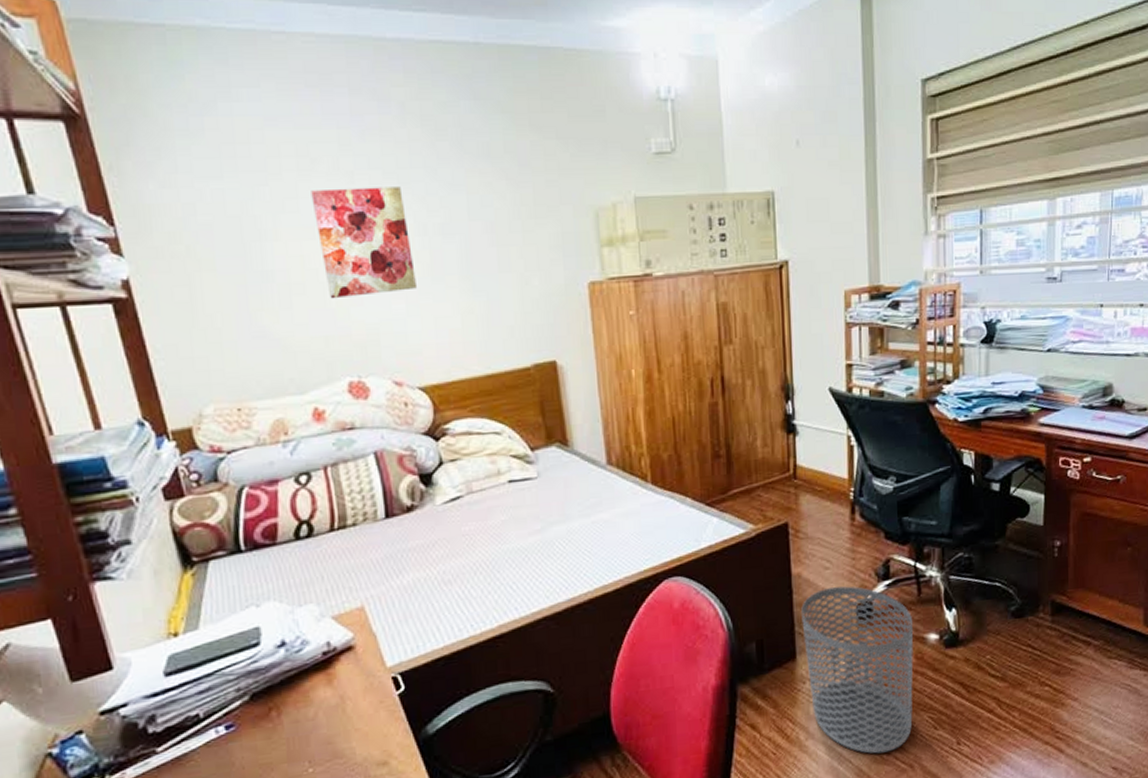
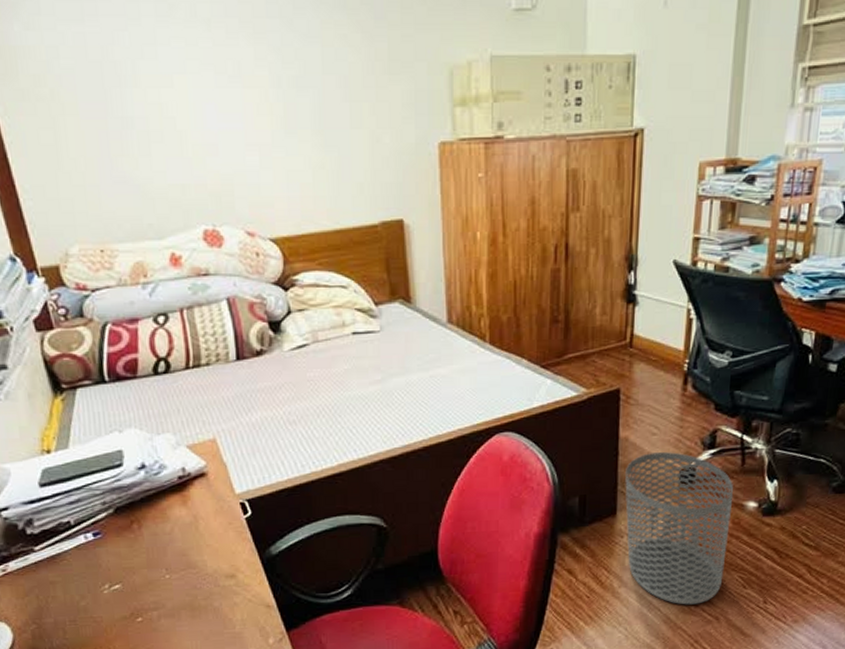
wall art: present [311,187,416,299] -> none [169,36,270,148]

